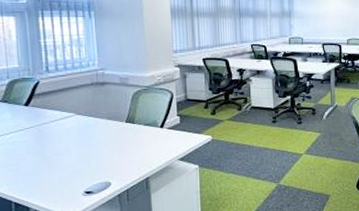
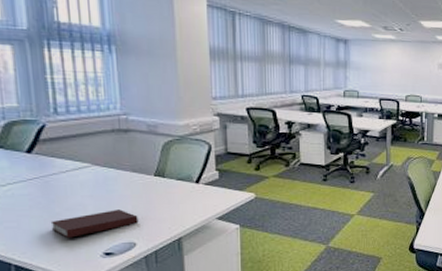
notebook: none [42,153,113,179] -> present [50,209,139,238]

